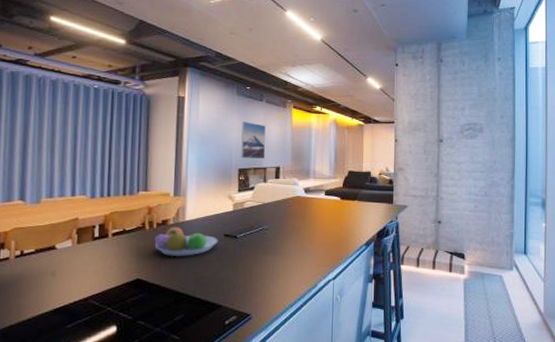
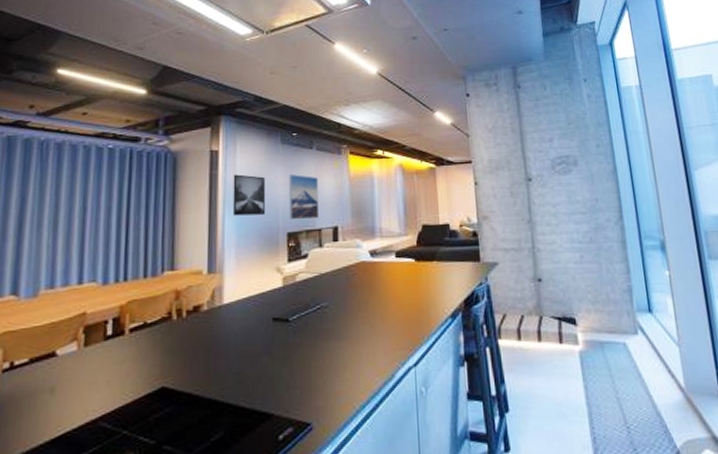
fruit bowl: present [154,226,218,257] -> none [184,312,265,354]
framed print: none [195,118,222,152] -> present [232,174,266,216]

